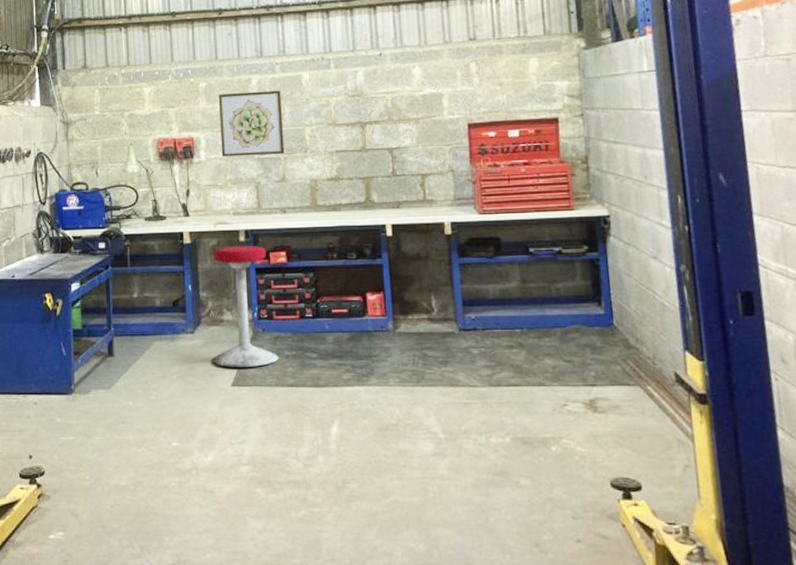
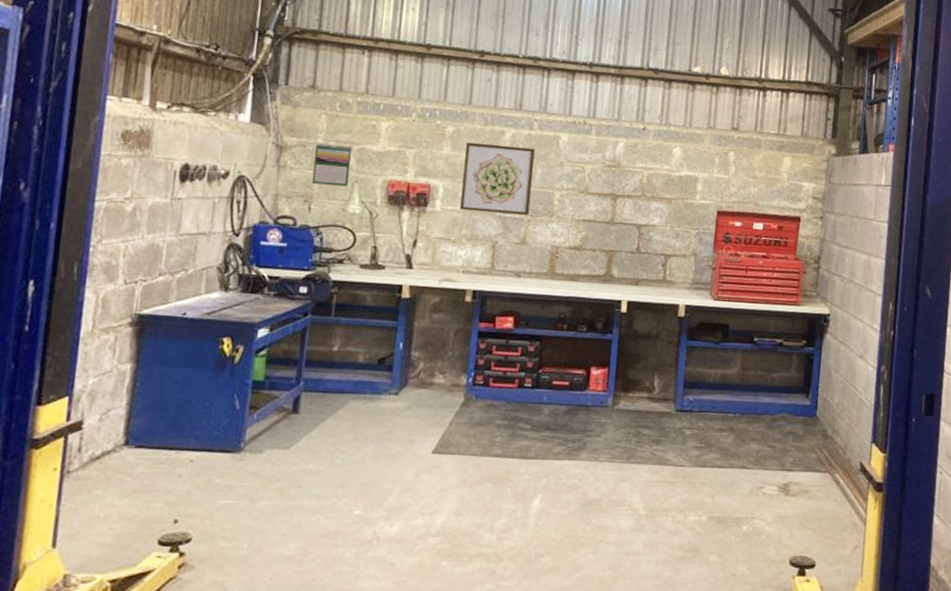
calendar: none [94,114,125,151] -> present [311,143,352,187]
stool: present [213,246,279,368] -> none [415,305,493,435]

